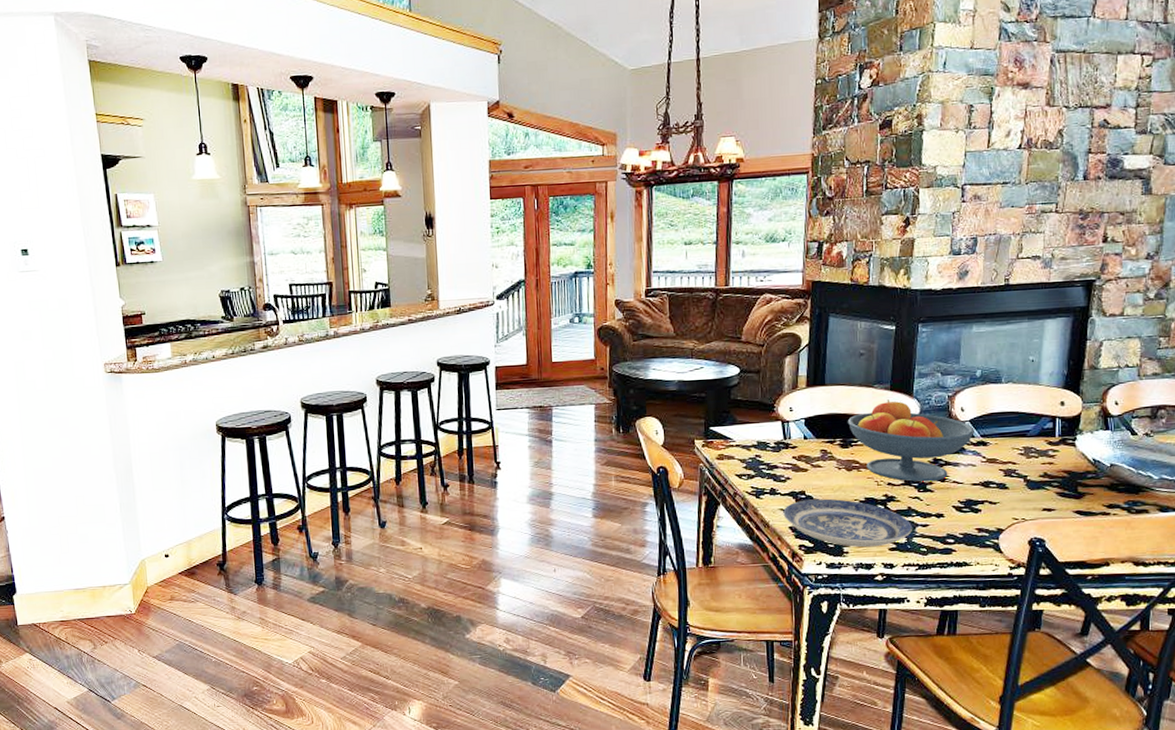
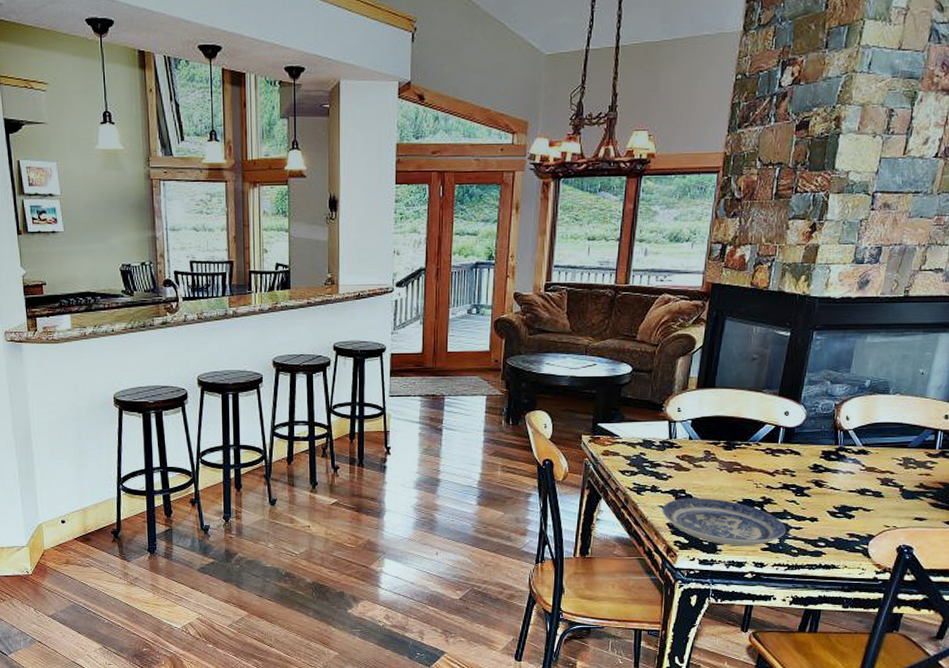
fruit bowl: present [847,399,975,482] -> none [733,405,857,487]

